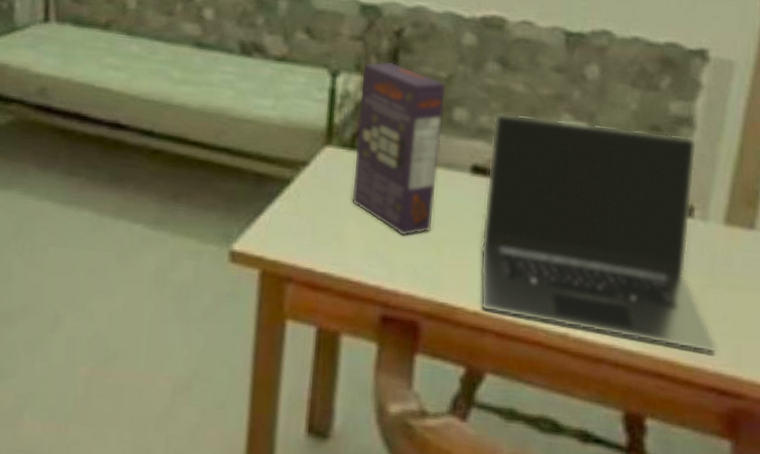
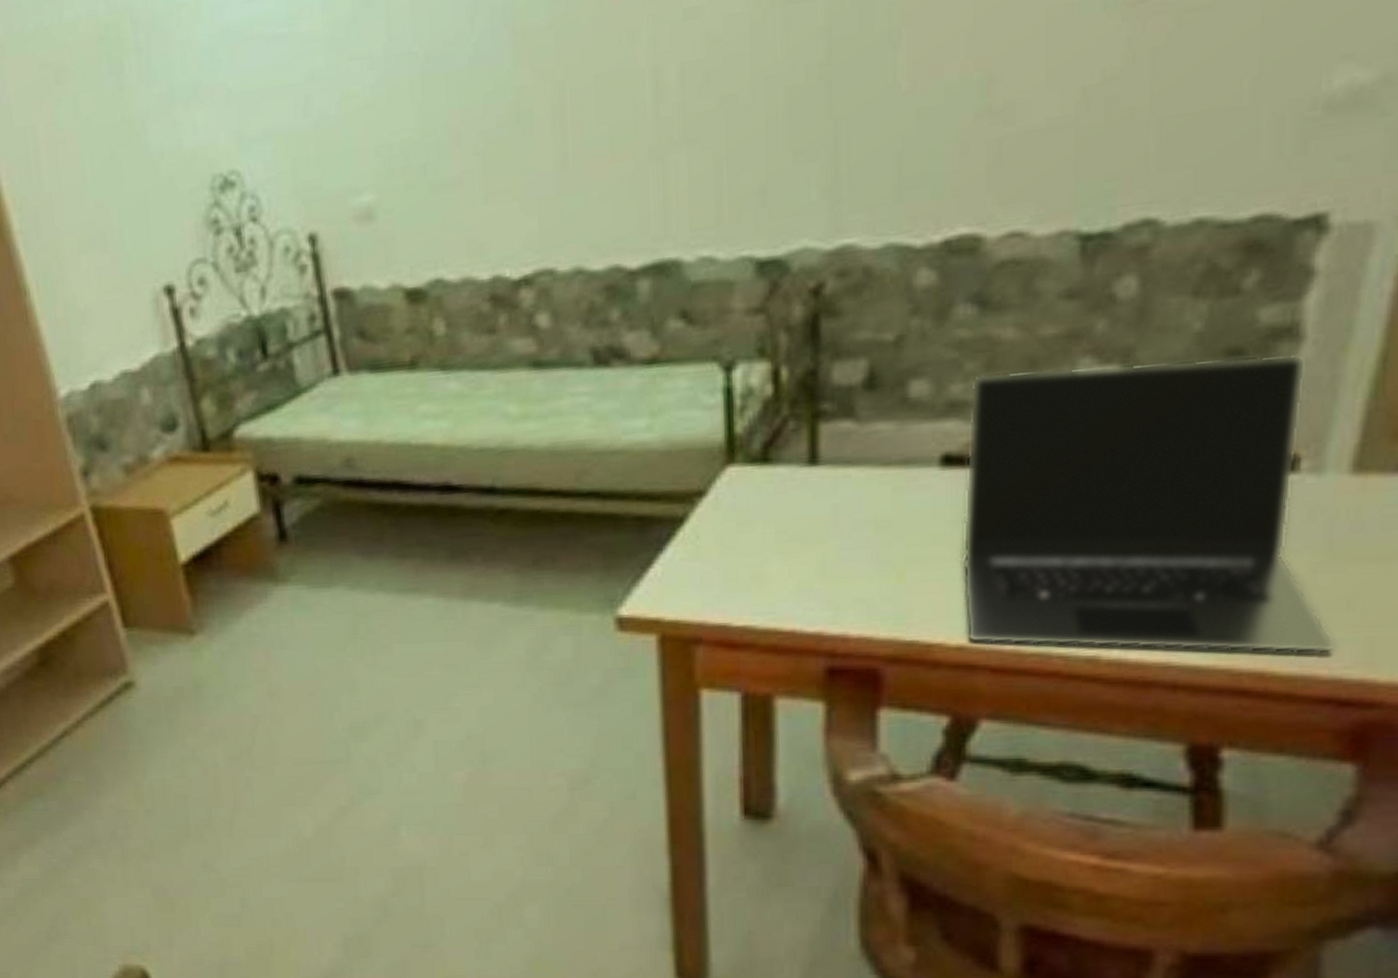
cereal box: present [351,61,447,236] -> none [767,334,896,564]

